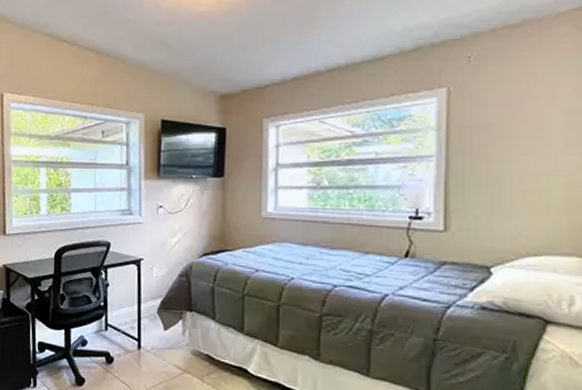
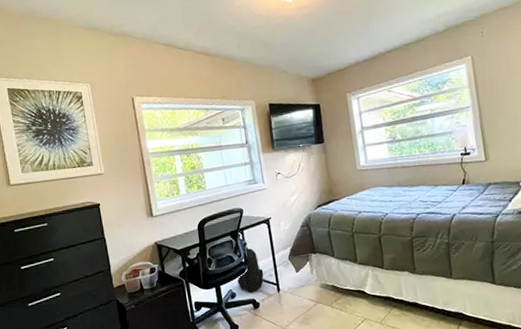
backpack: none [91,286,124,344] -> present [237,245,264,292]

